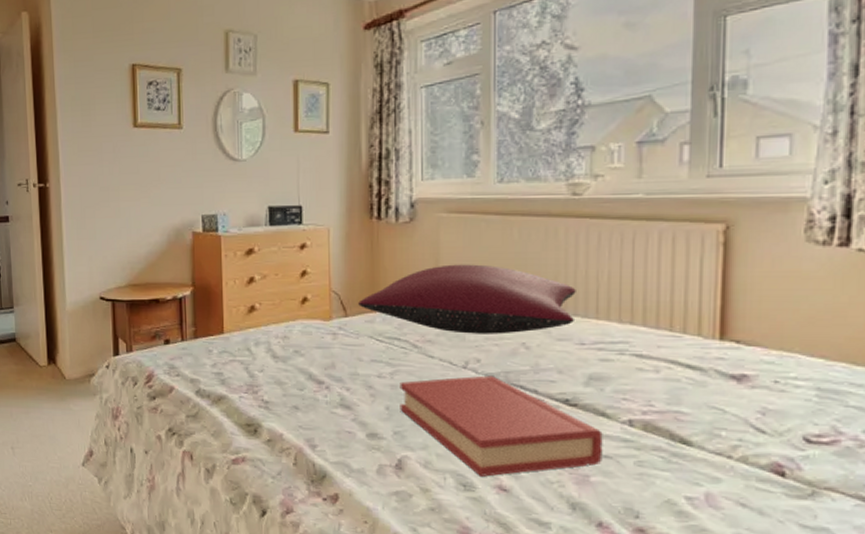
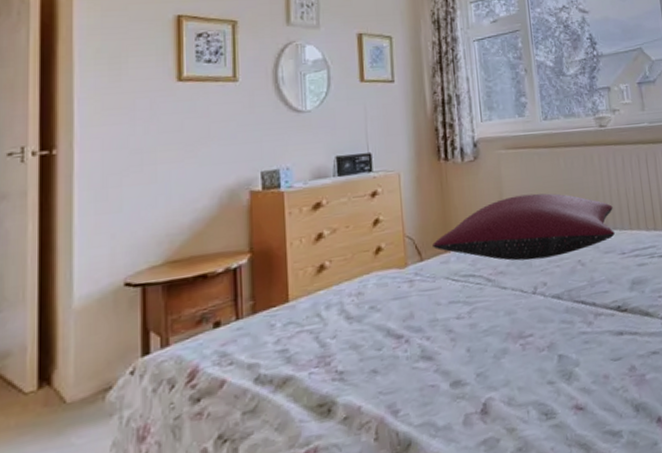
hardback book: present [399,375,603,477] -> none [478,296,652,401]

